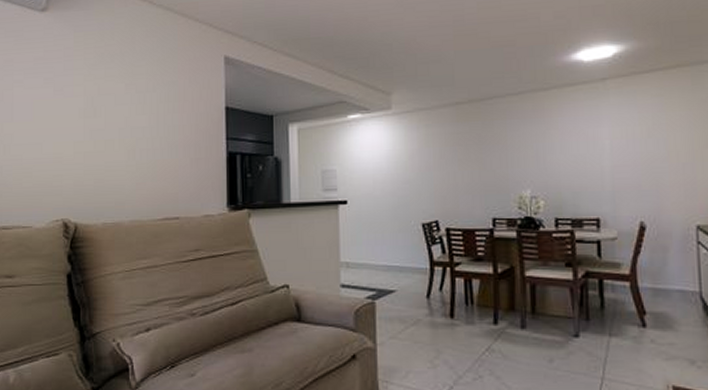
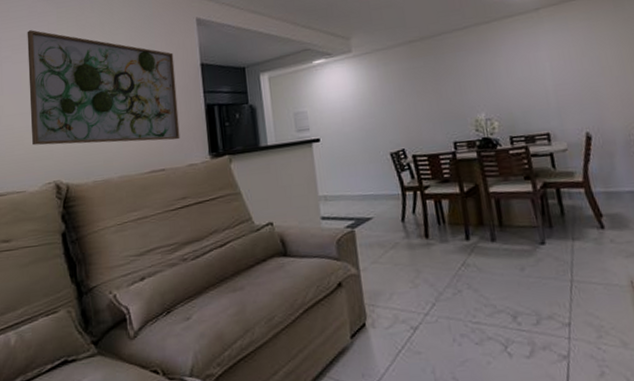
wall art: none [40,53,198,188] -> present [27,30,180,146]

